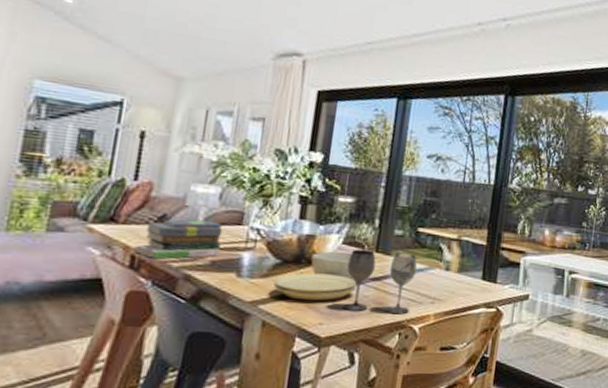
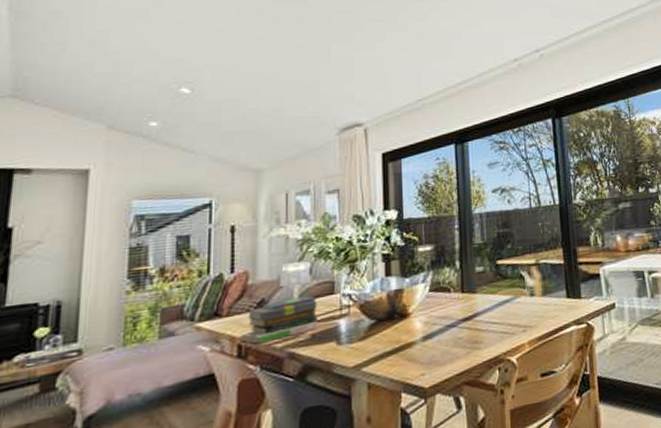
plate: present [273,273,357,301] -> none [372,322,450,356]
bowl: present [310,251,352,280] -> none [402,298,444,327]
wineglass: present [343,249,417,315] -> none [437,287,504,356]

